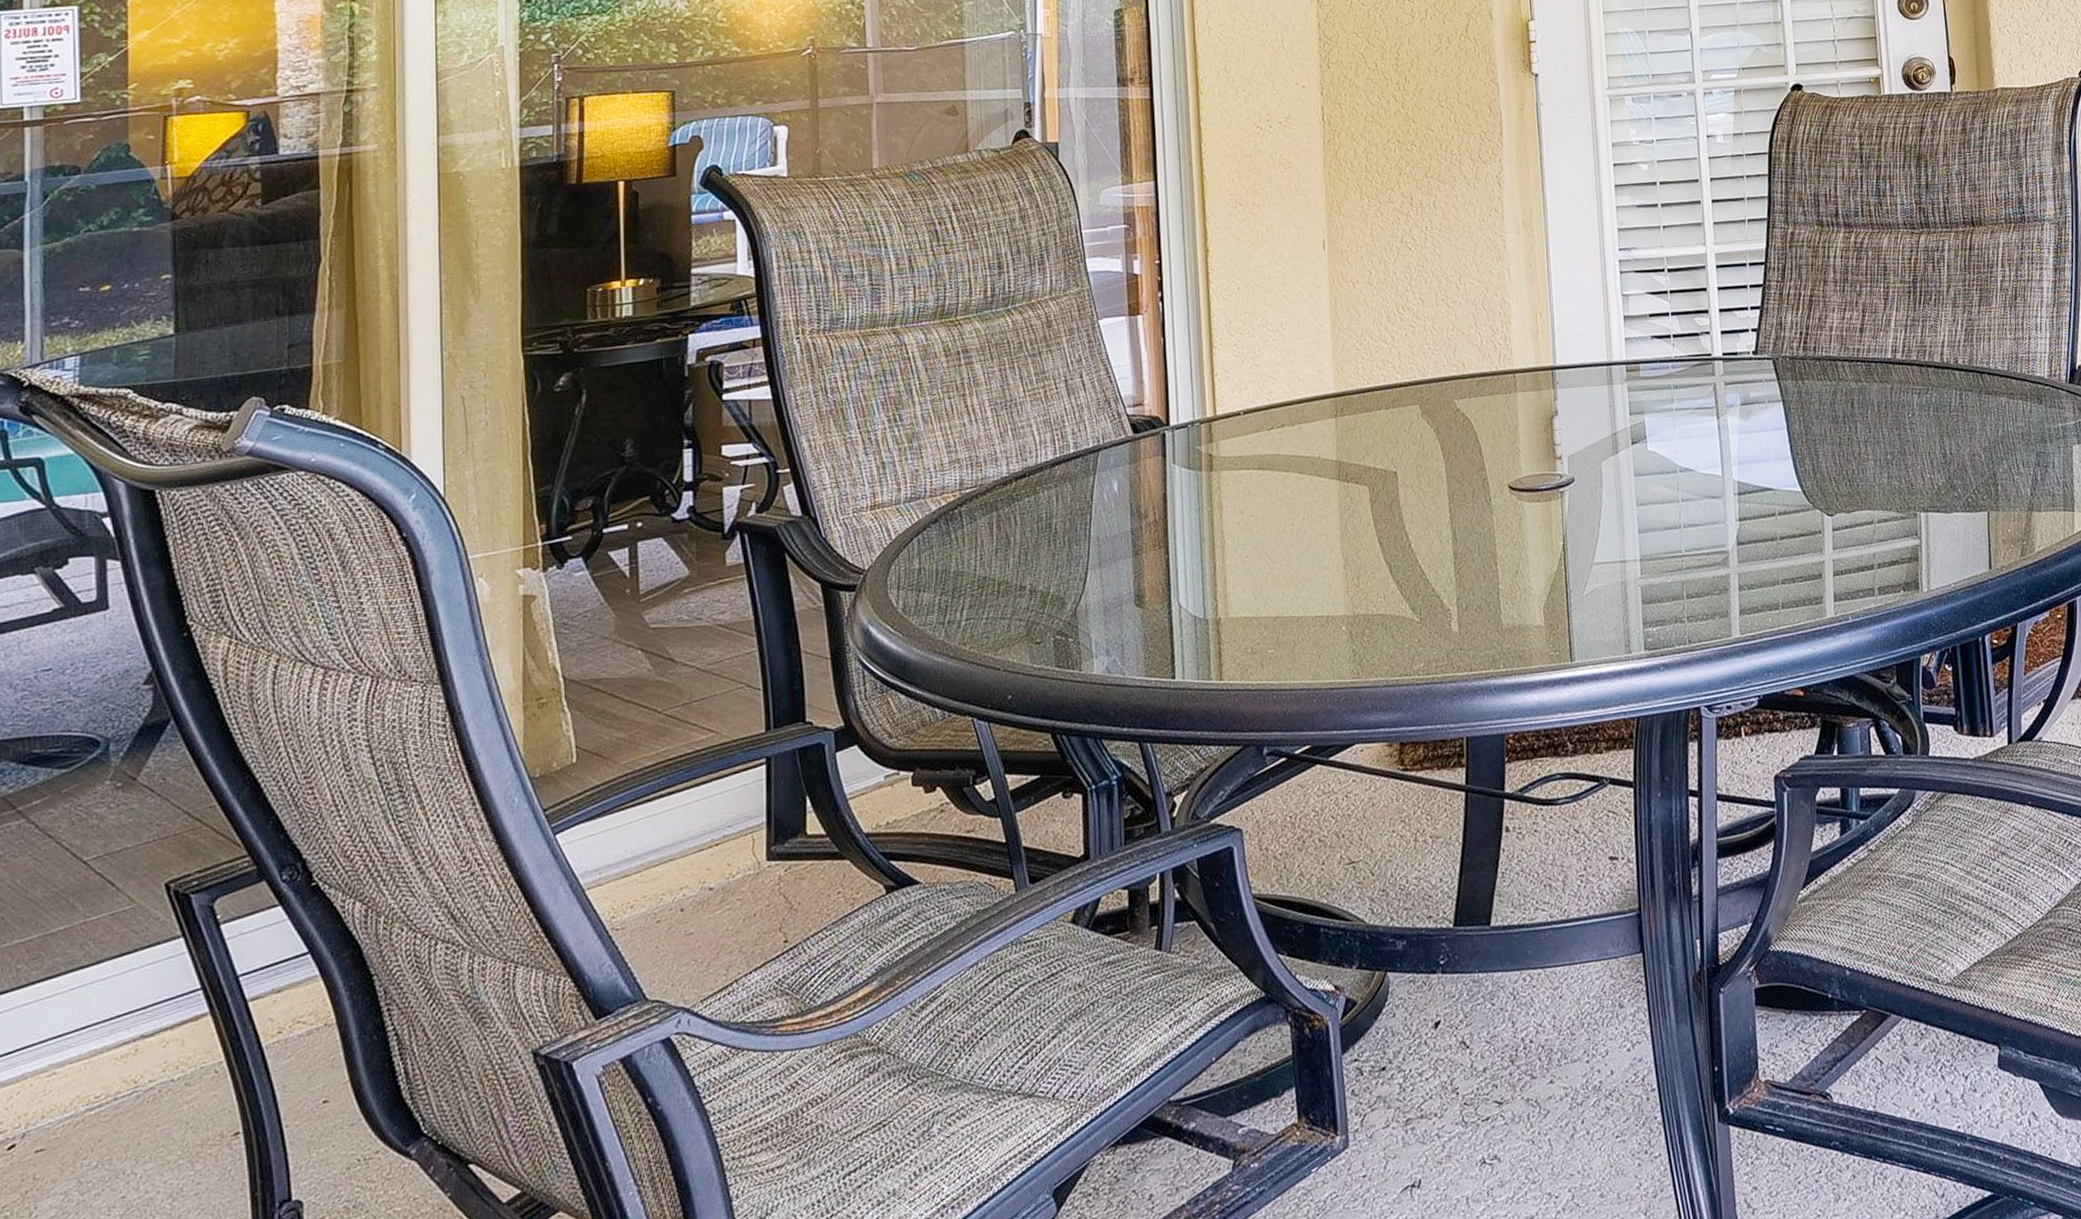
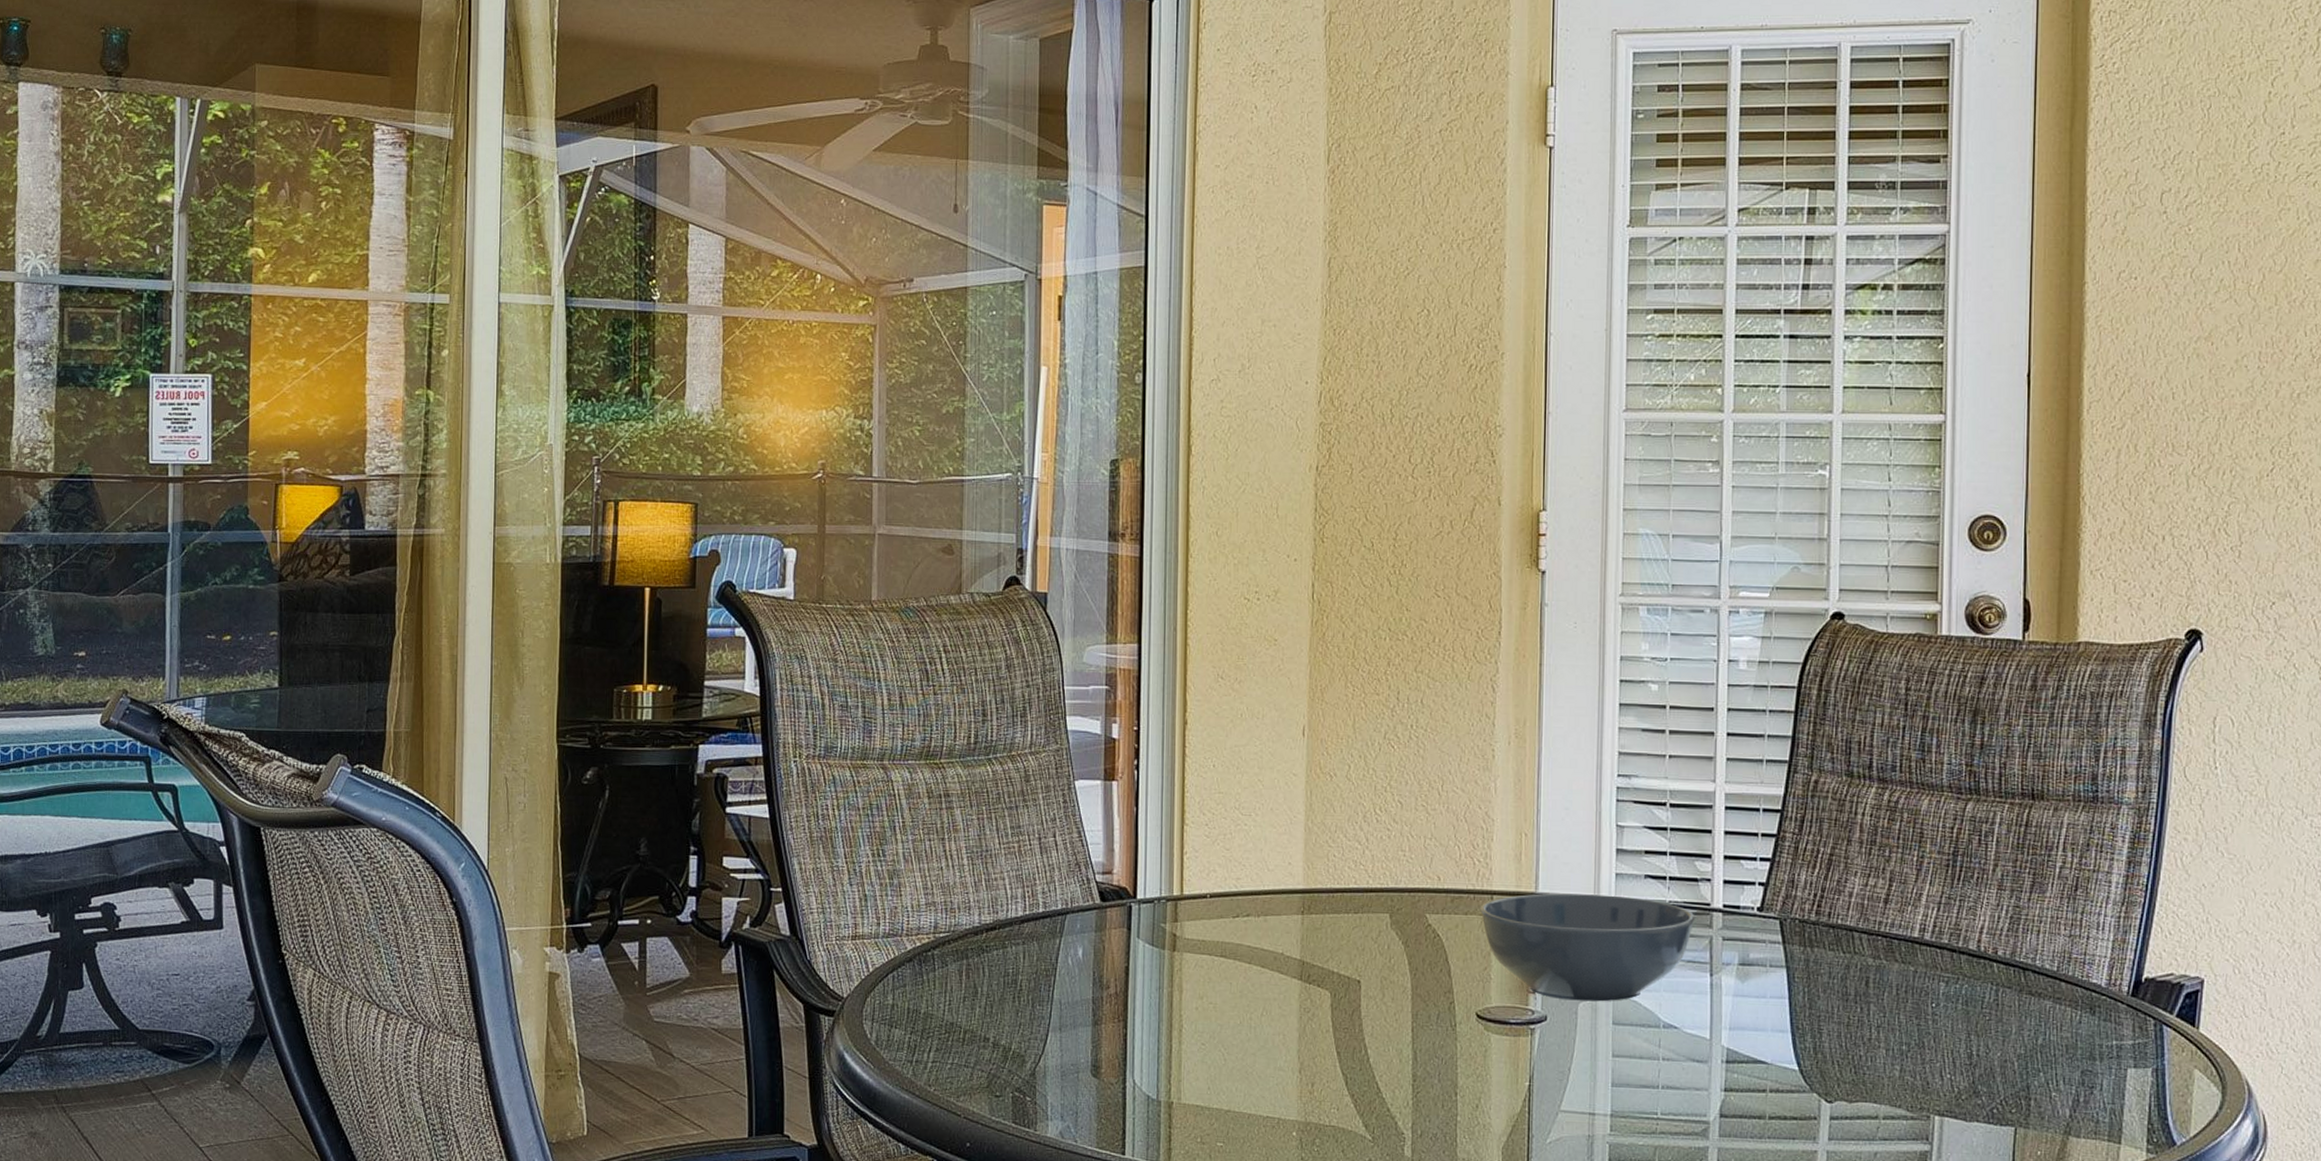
bowl: none [1504,357,1699,461] -> present [1480,893,1695,1002]

